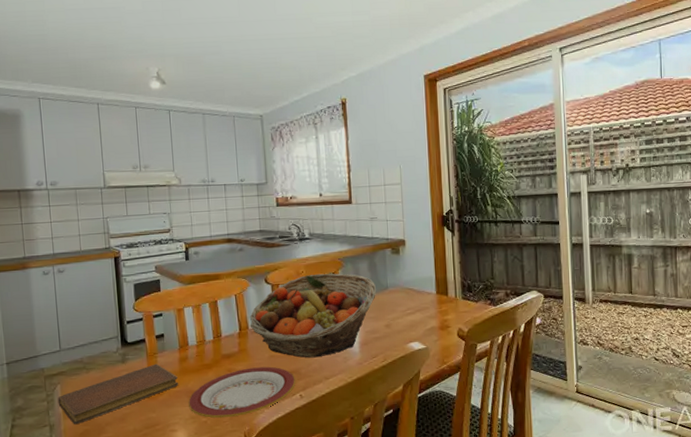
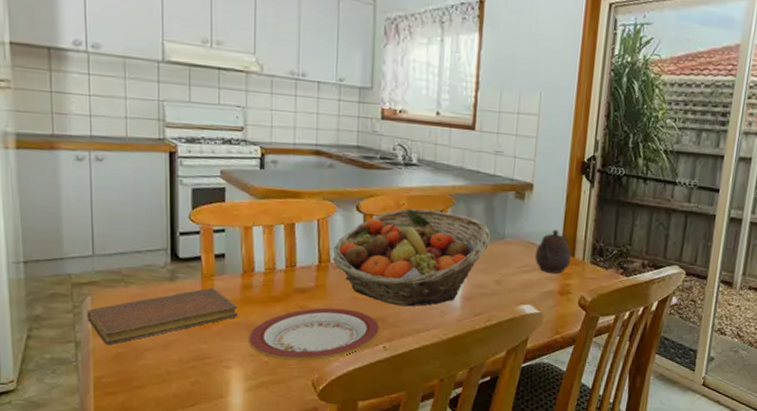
teapot: none [415,275,446,312] -> present [535,229,572,274]

